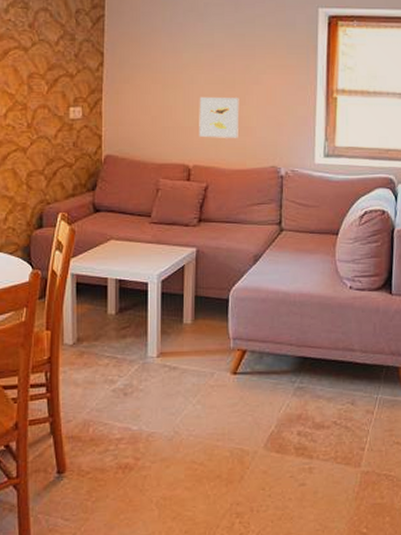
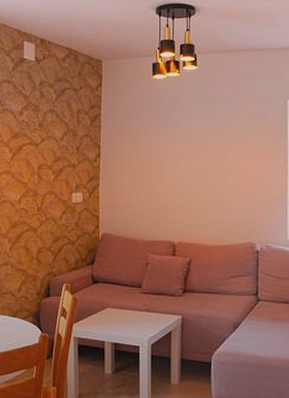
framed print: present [199,96,239,138] -> none [182,181,218,218]

